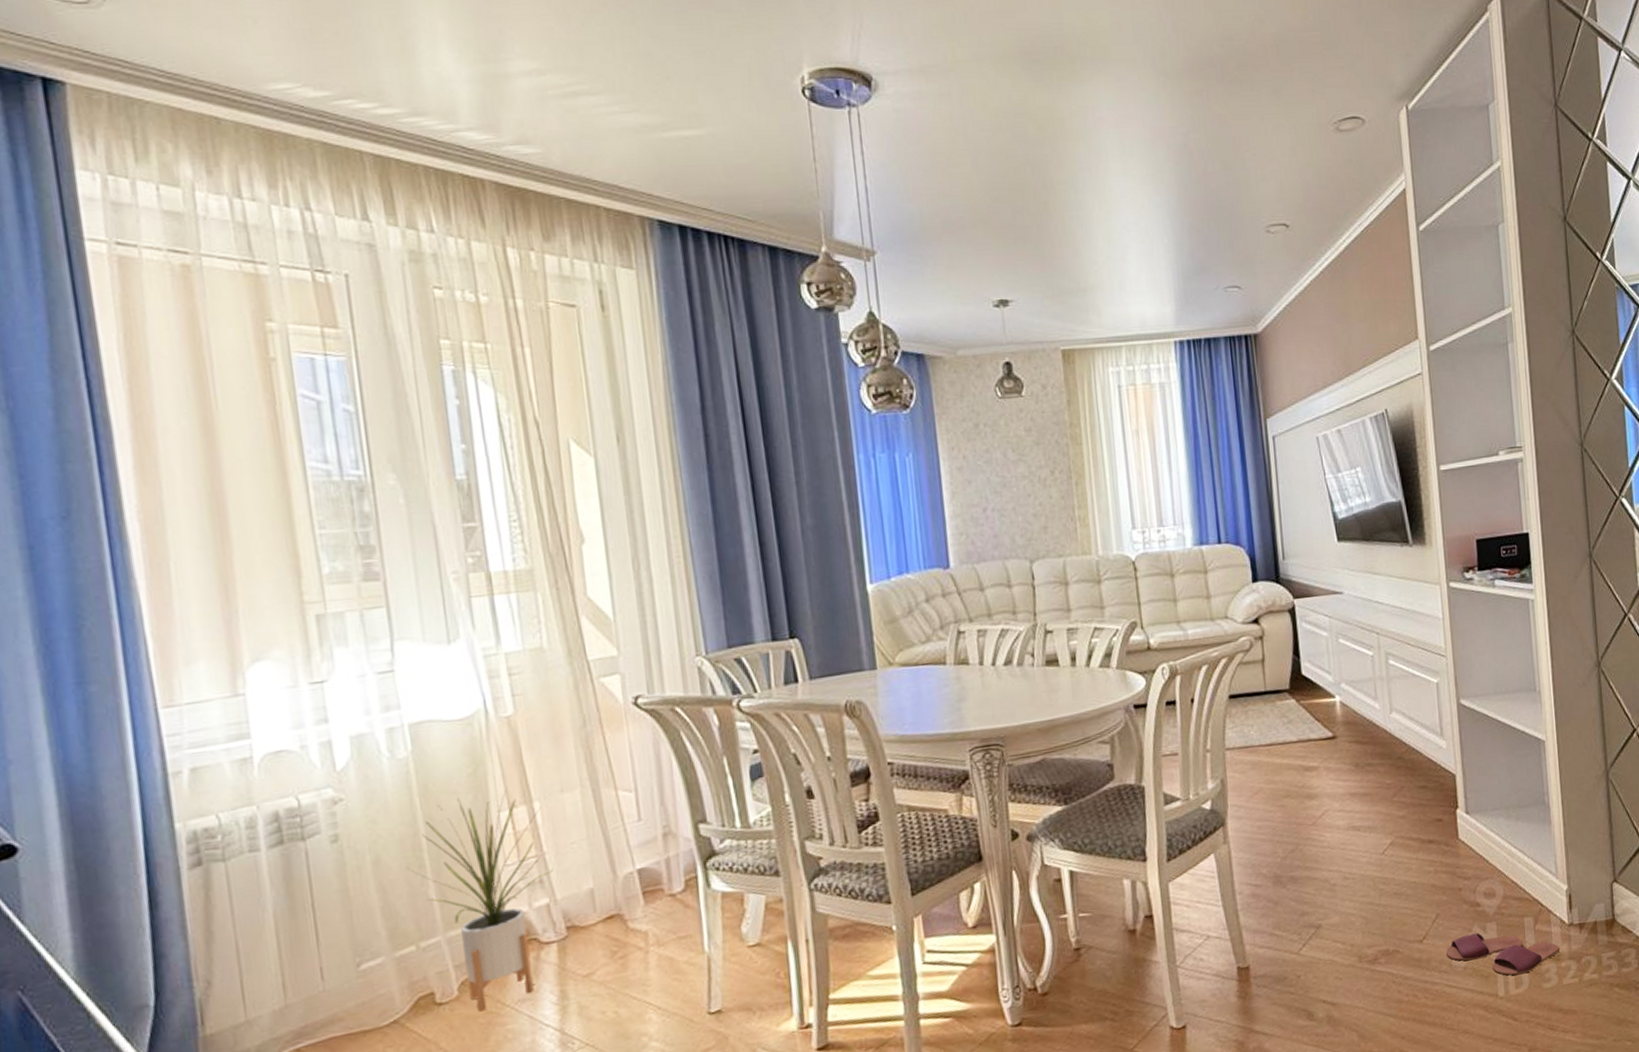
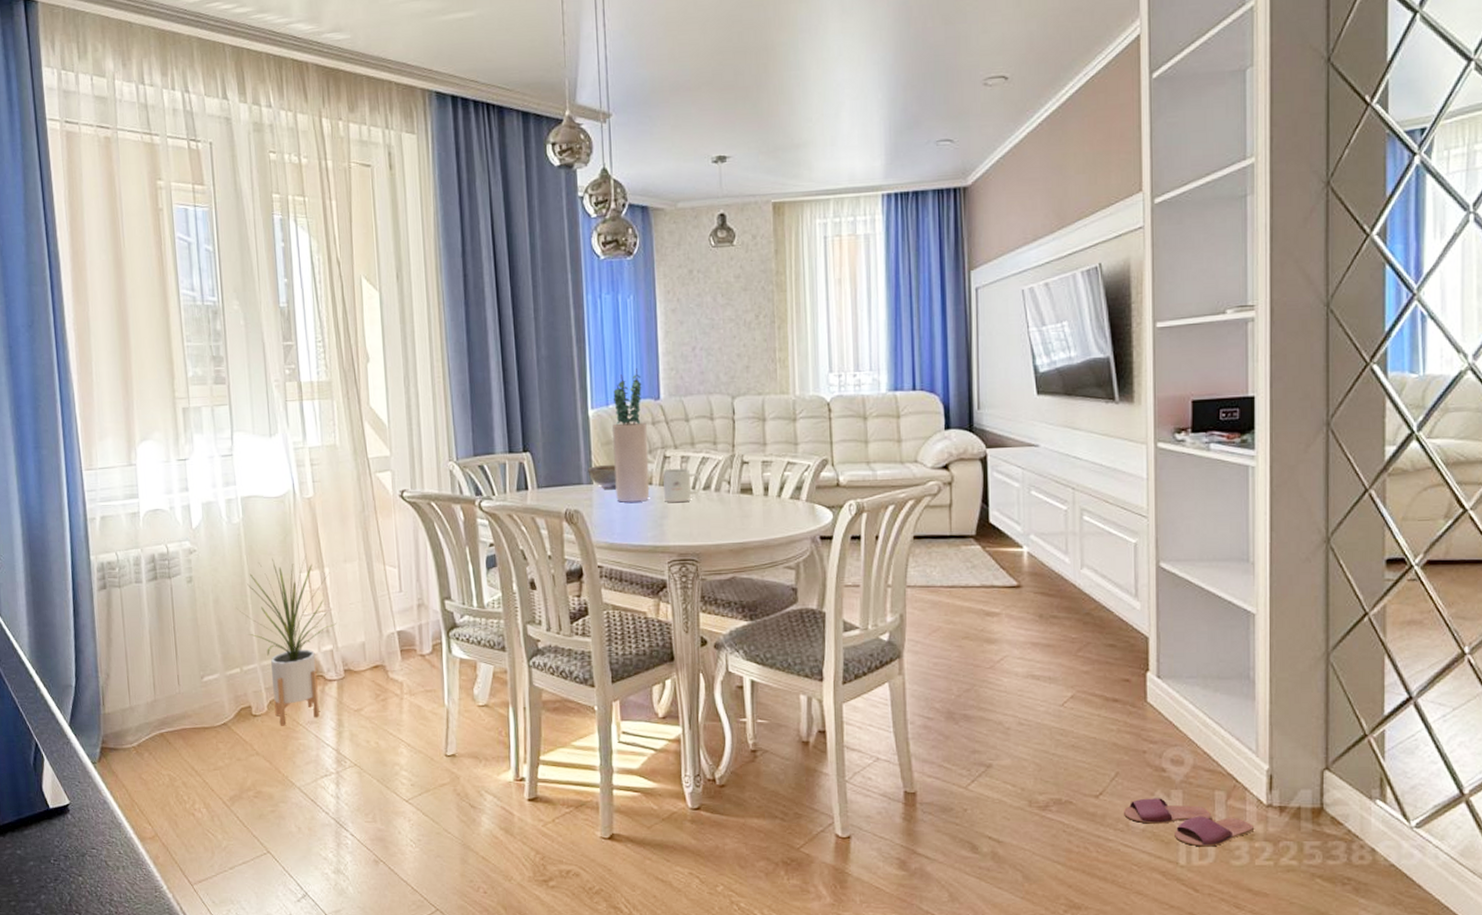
bowl: none [869,644,906,675] -> present [587,464,617,490]
vase: none [895,535,944,688] -> present [612,368,650,503]
mug: none [957,643,1003,683] -> present [662,468,702,503]

